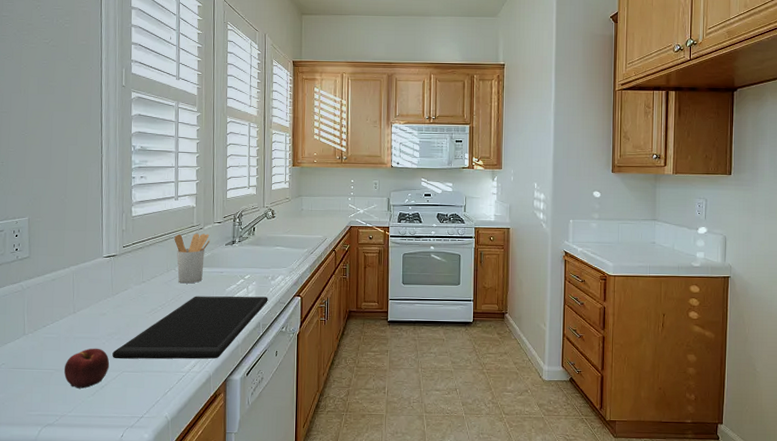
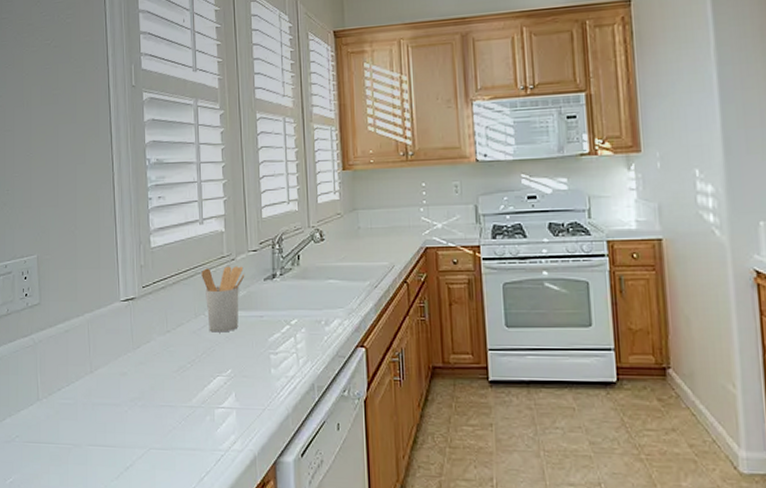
apple: present [63,348,110,389] -> none [83,417,134,470]
cutting board: present [112,296,268,359] -> none [136,348,323,434]

